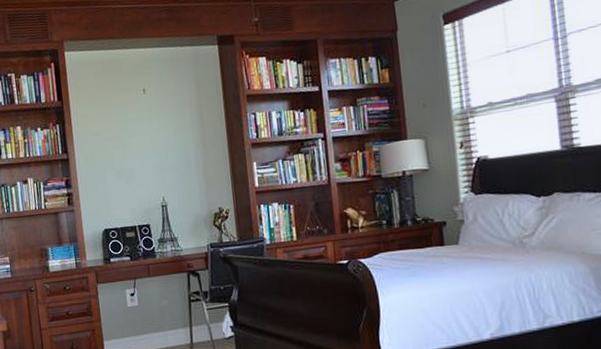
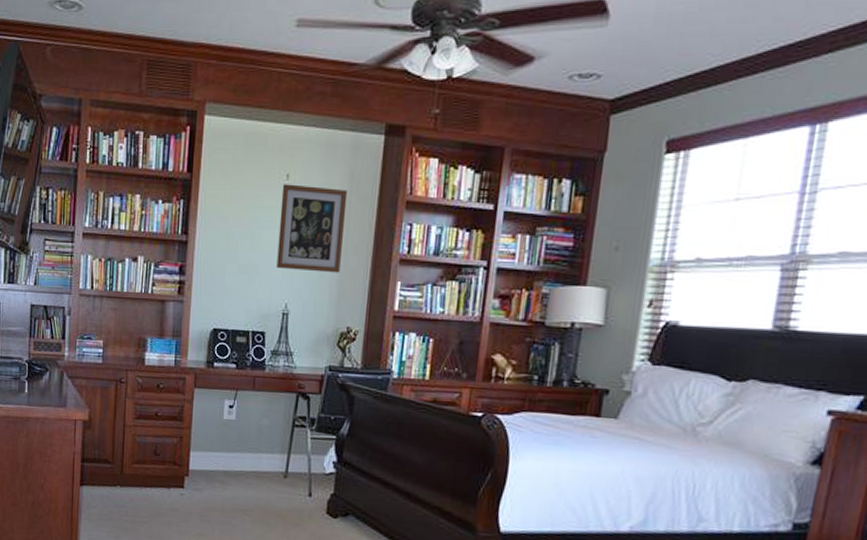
wall art: none [141,94,203,169] -> present [276,184,348,273]

